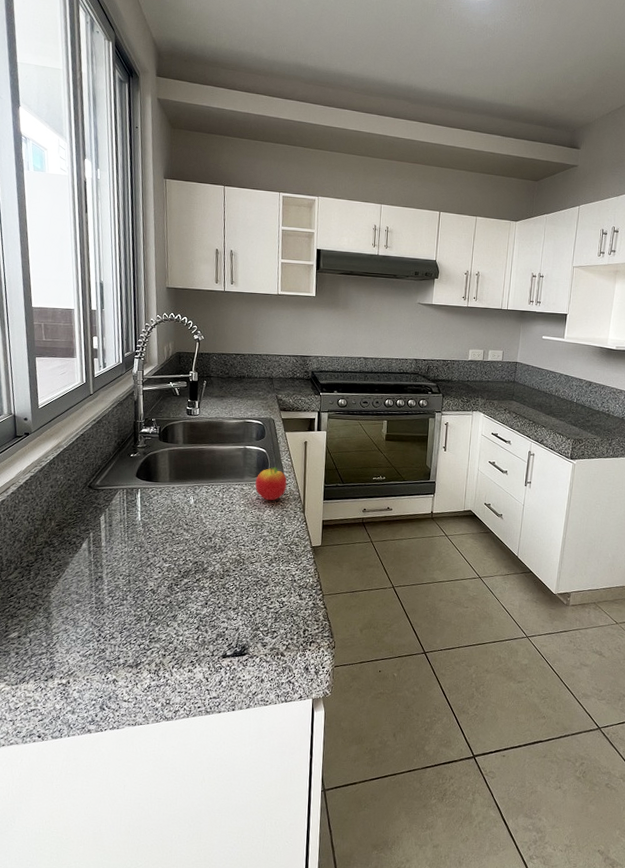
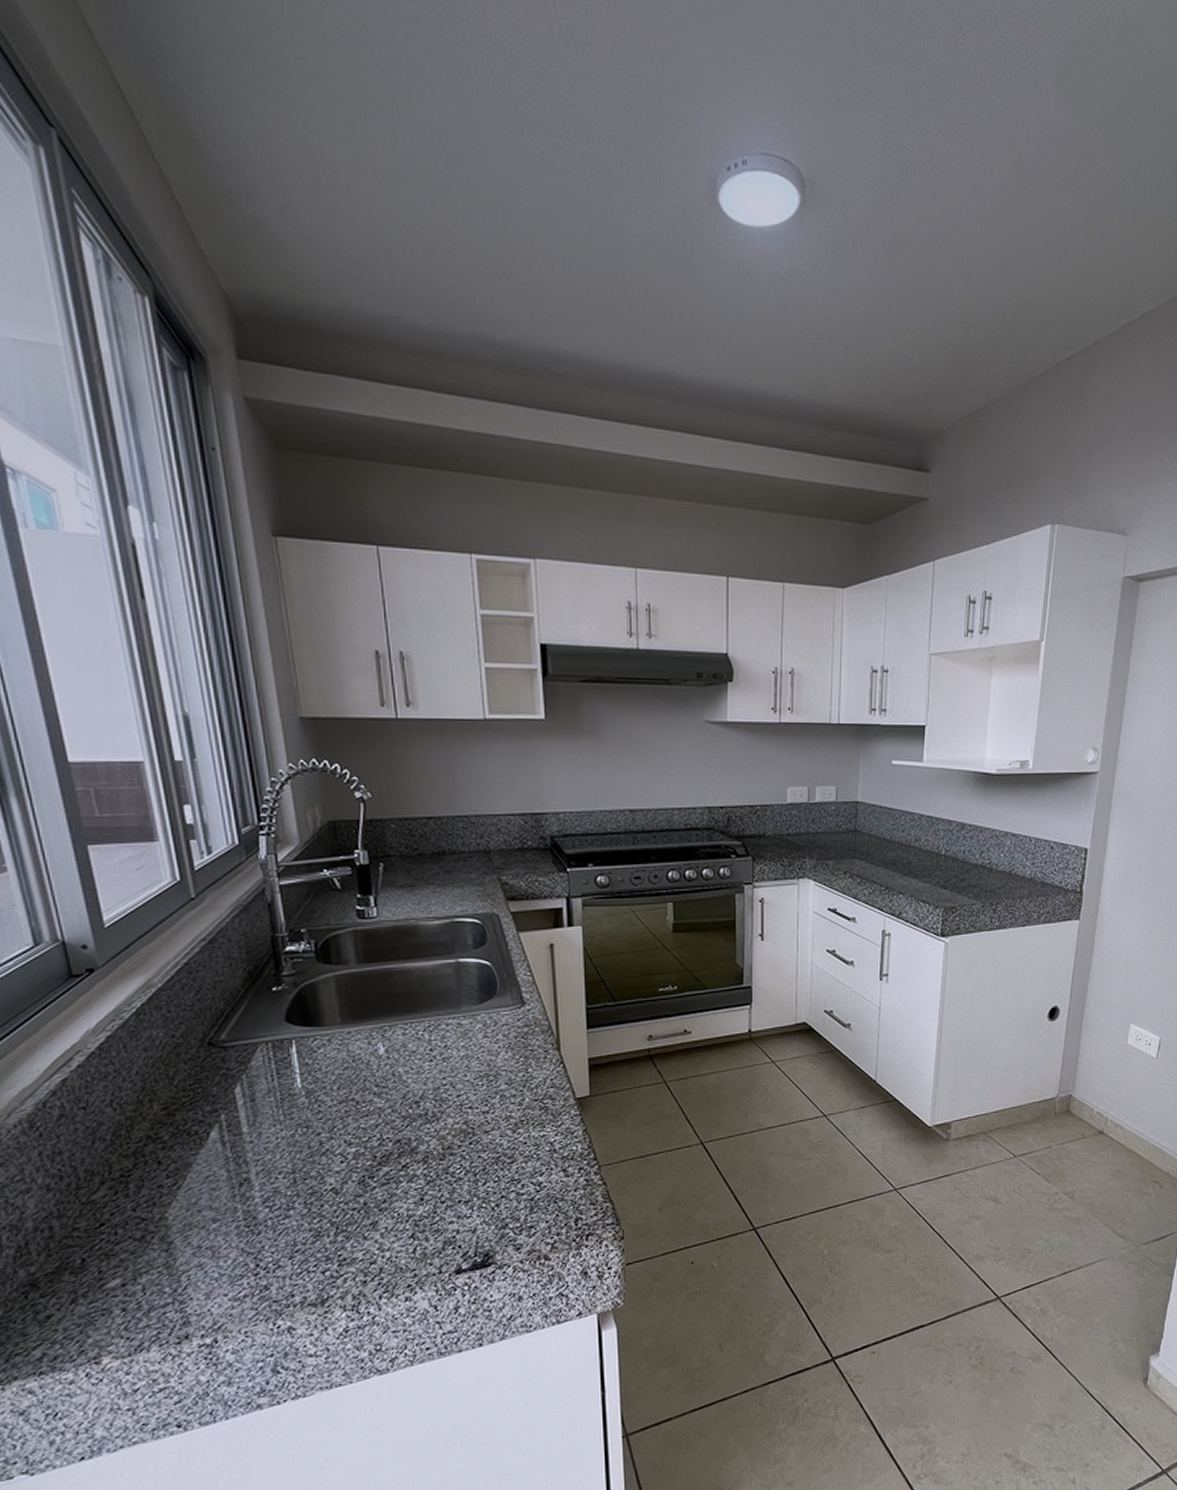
apple: present [255,466,287,501] -> none [479,986,529,1038]

